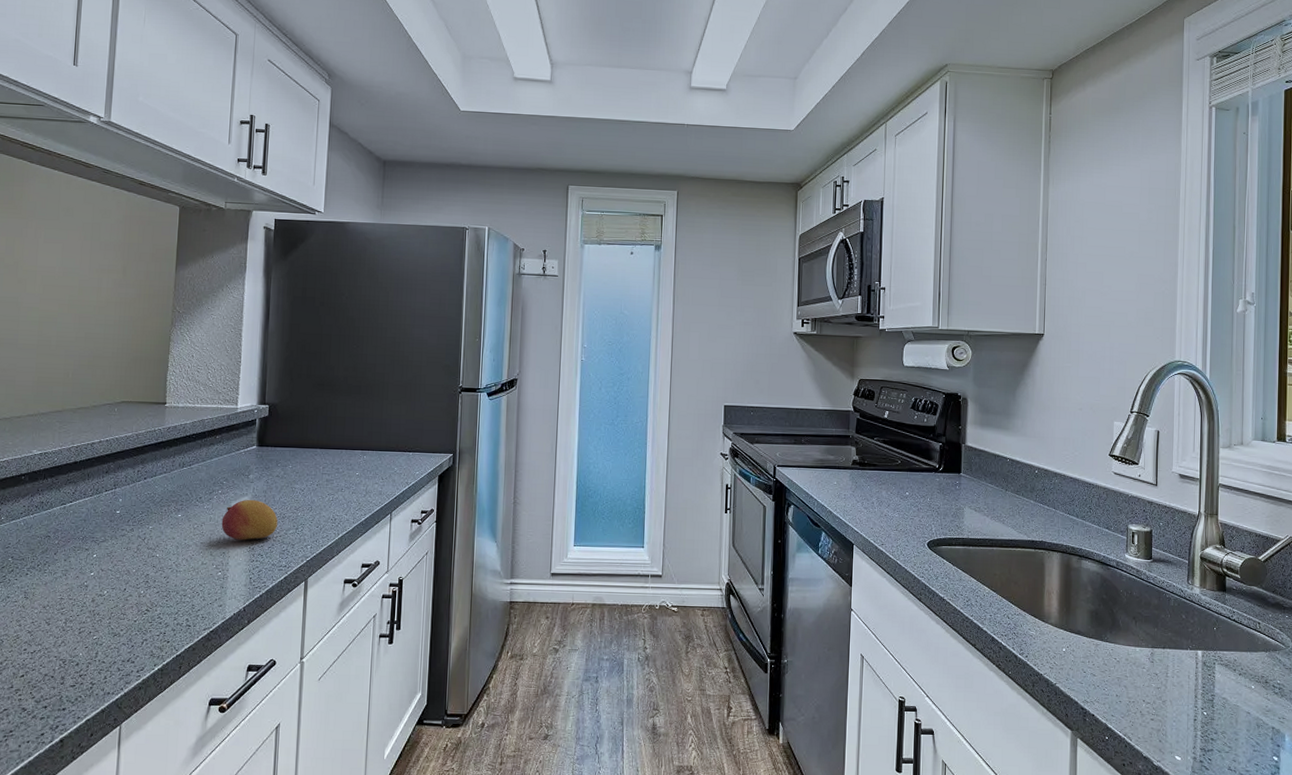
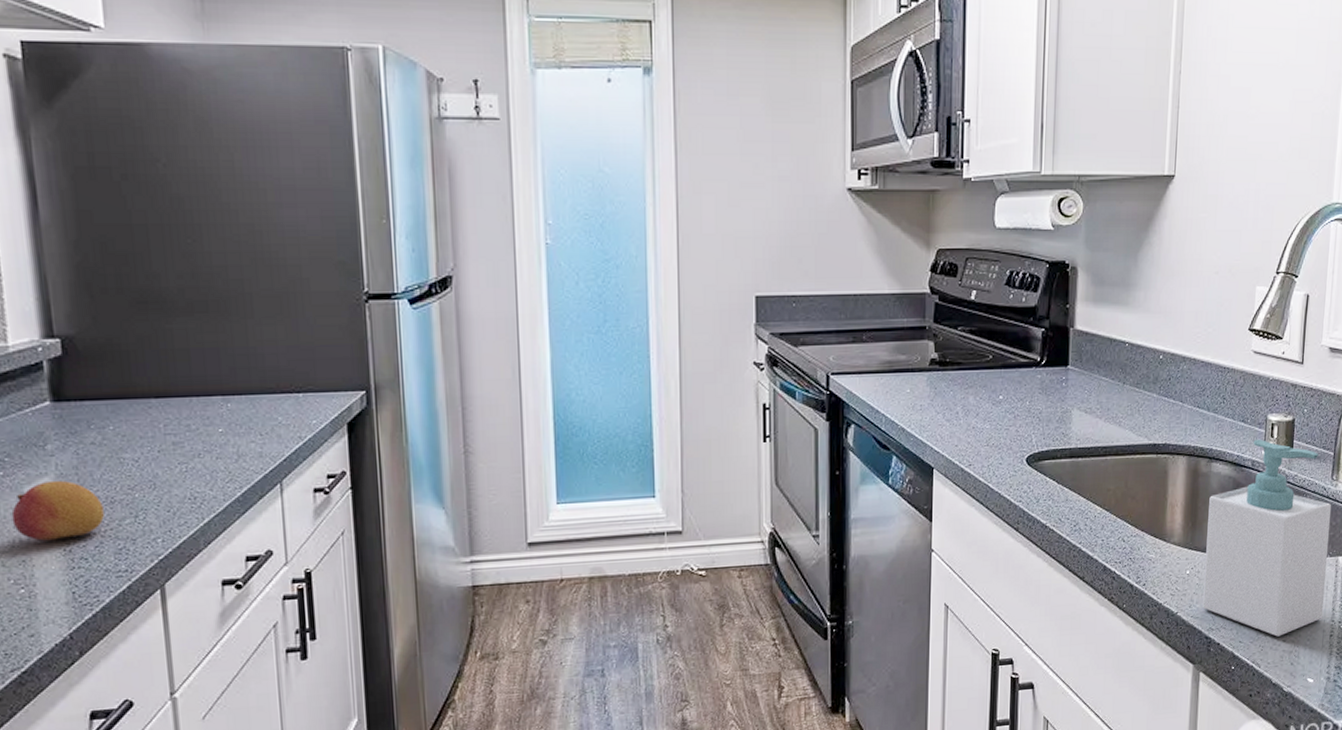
soap bottle: none [1078,544,1189,715] -> present [1203,439,1332,637]

